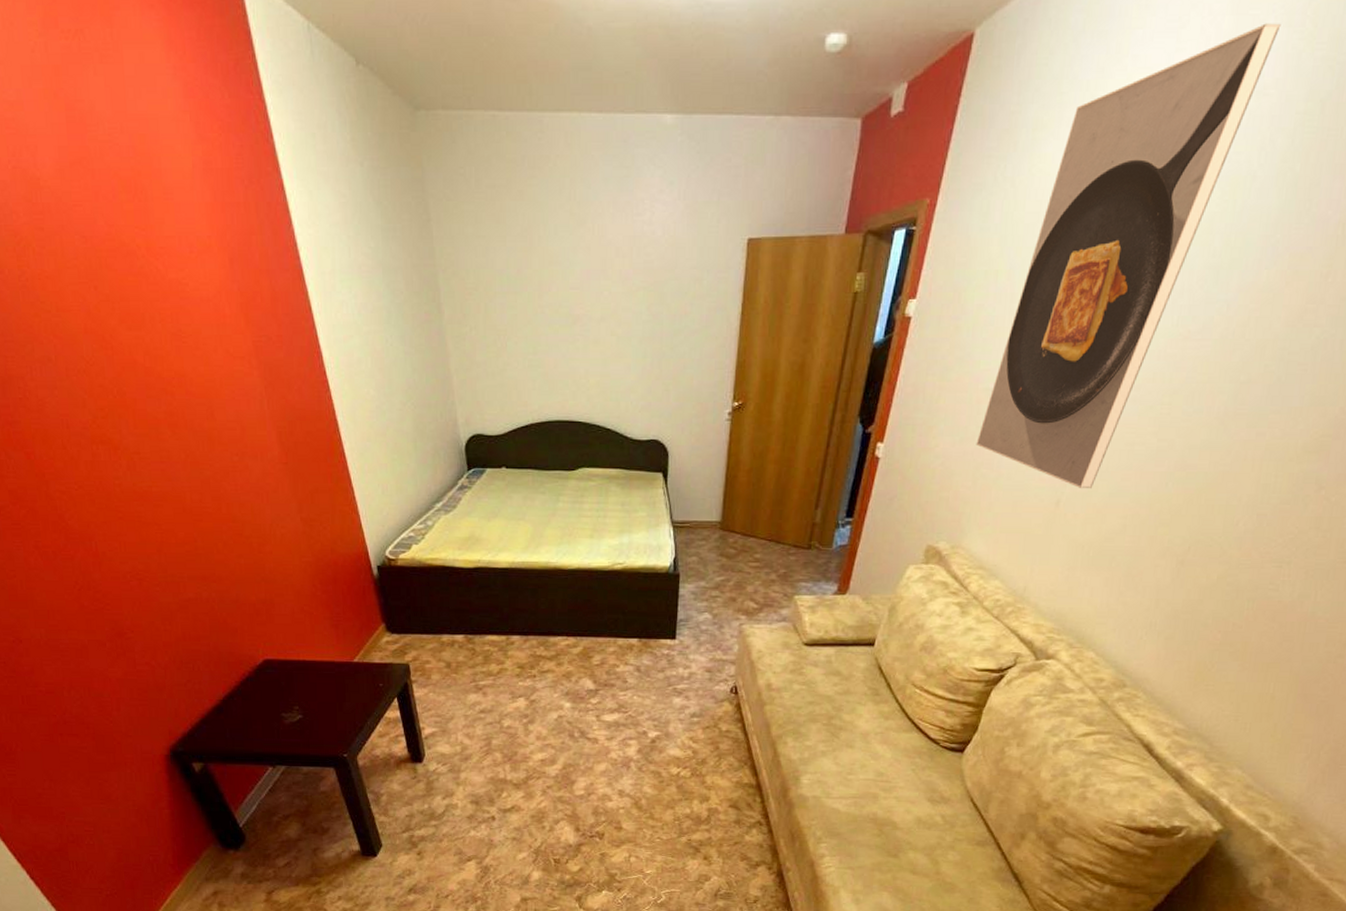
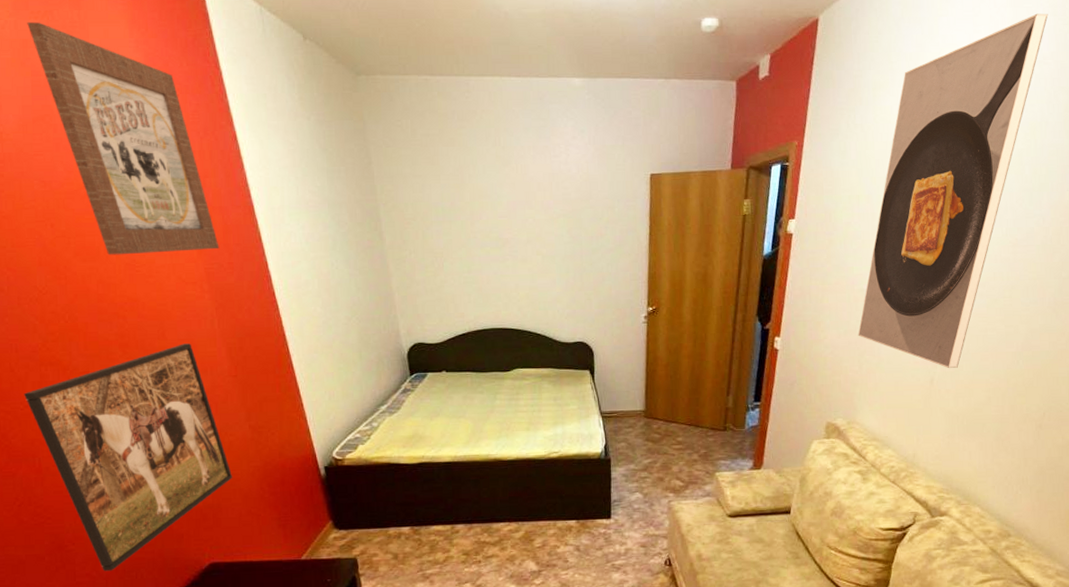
wall art: none [57,44,268,324] -> present [27,22,220,255]
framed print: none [77,425,285,662] -> present [24,343,233,572]

